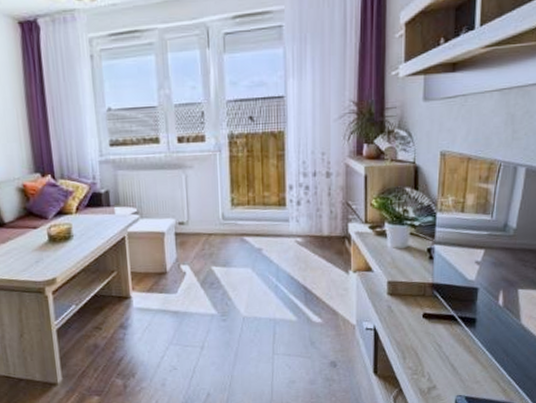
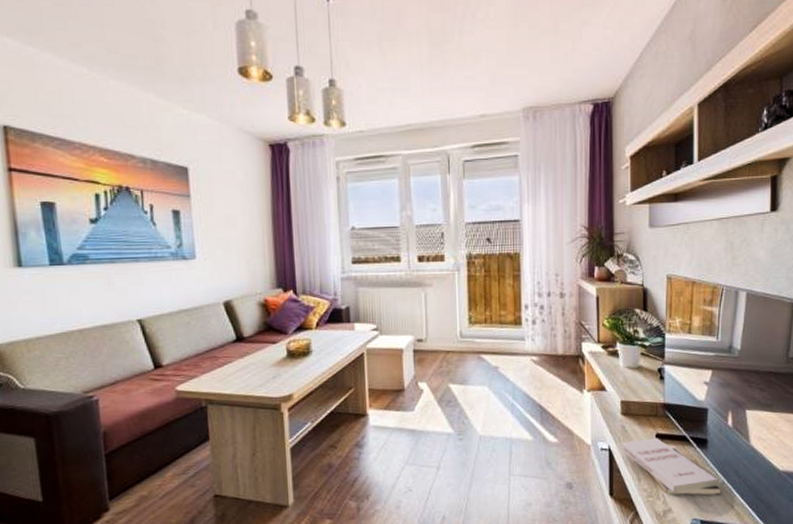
books: none [385,317,488,373] -> present [619,438,721,495]

